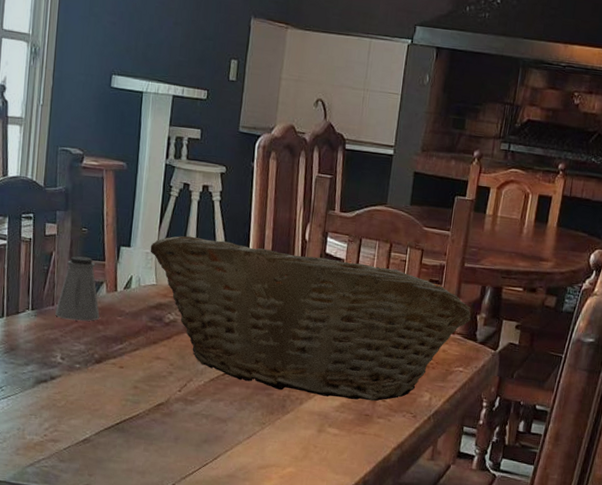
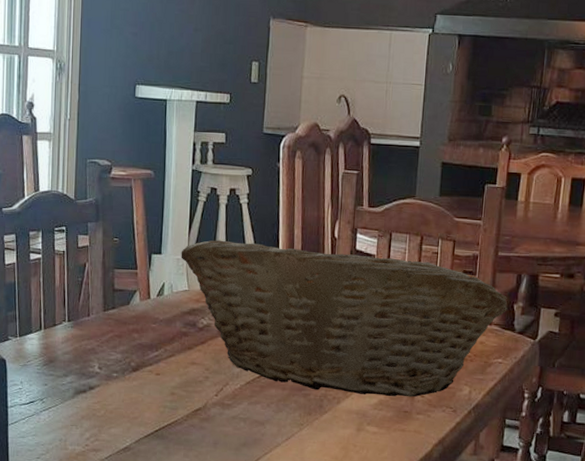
saltshaker: present [55,256,100,321] -> none [91,266,134,330]

